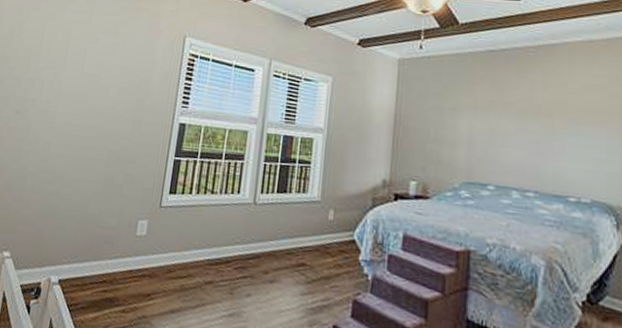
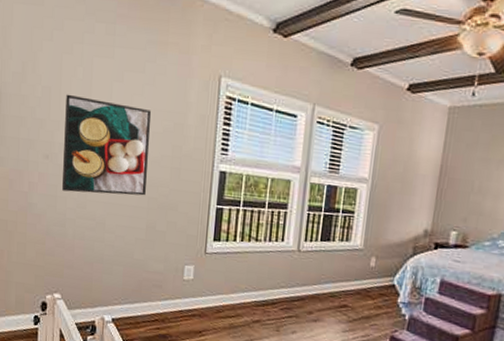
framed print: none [28,55,120,149] -> present [62,94,152,196]

